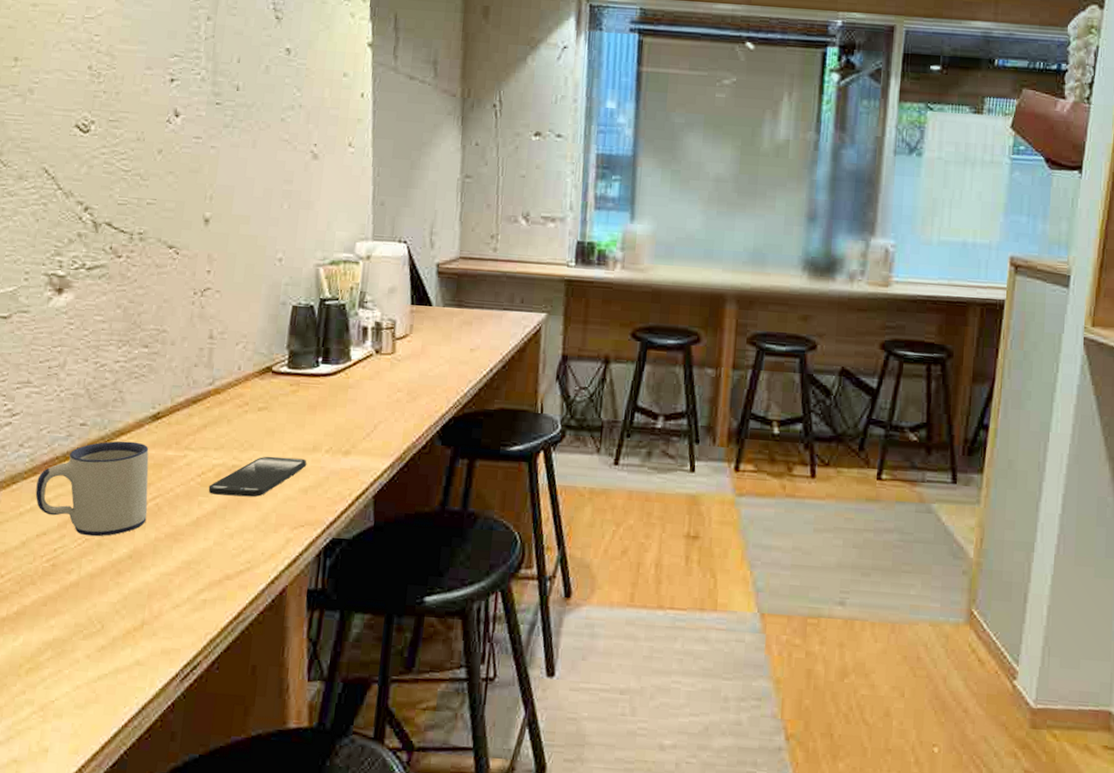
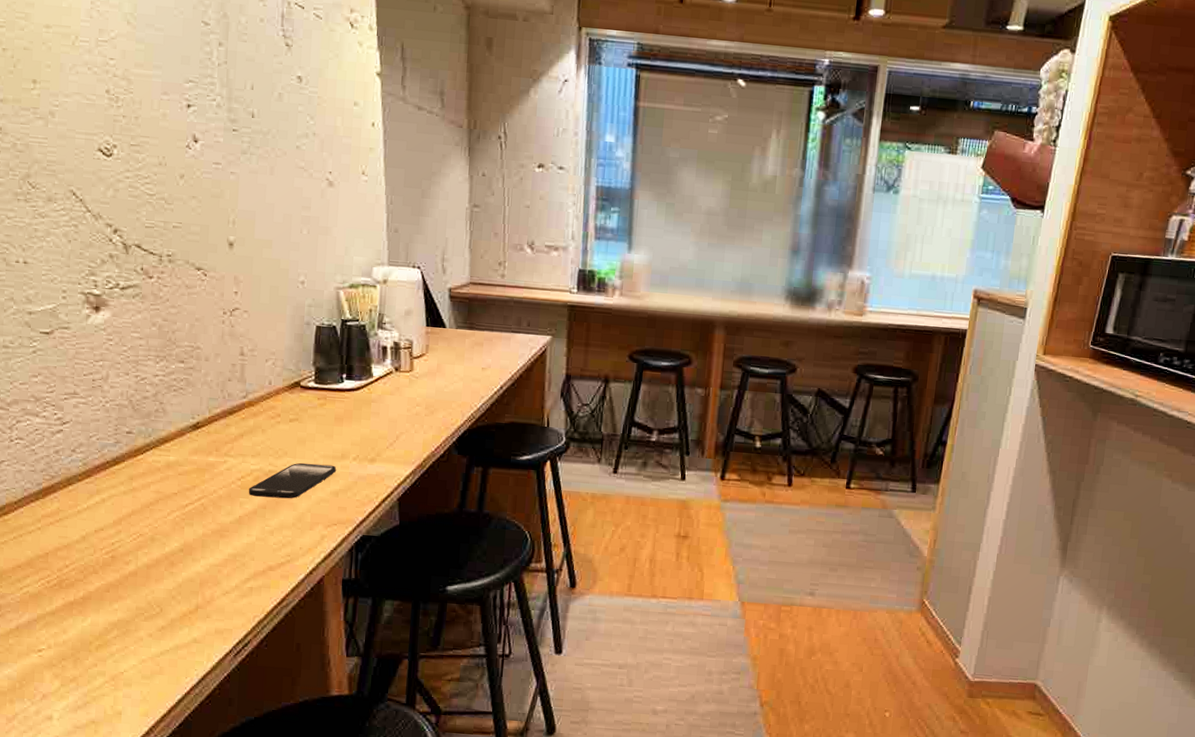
mug: present [35,441,149,537] -> none [90,447,194,533]

